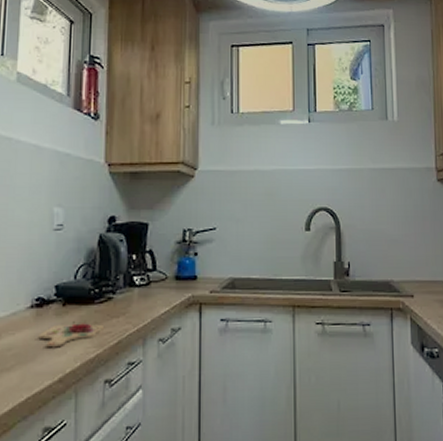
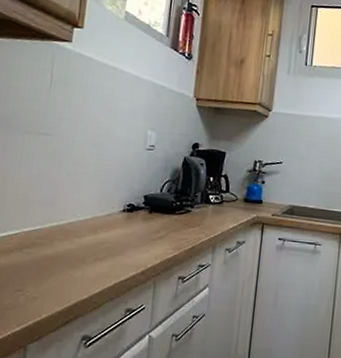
cutting board: present [38,320,103,348] -> none [127,225,181,246]

